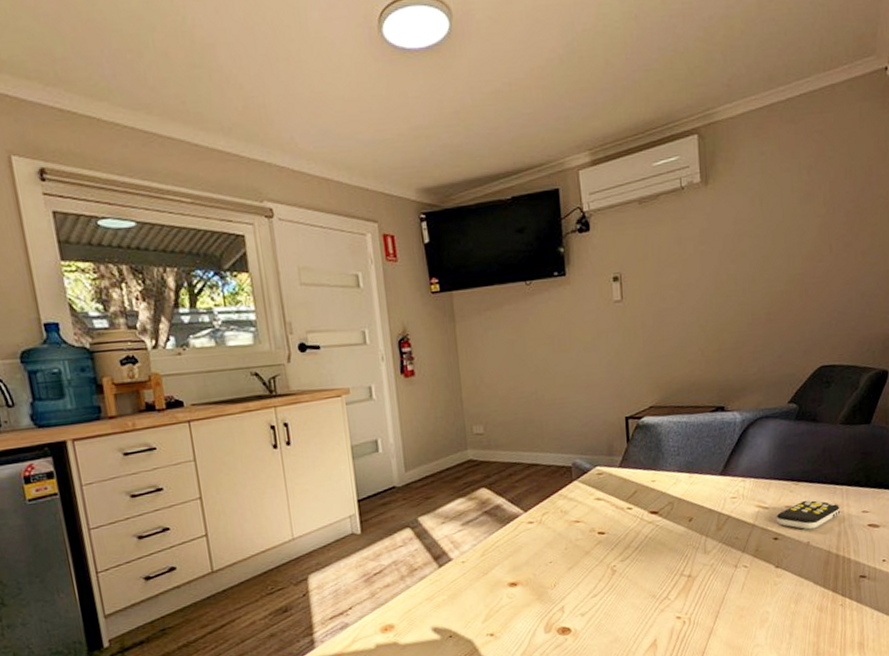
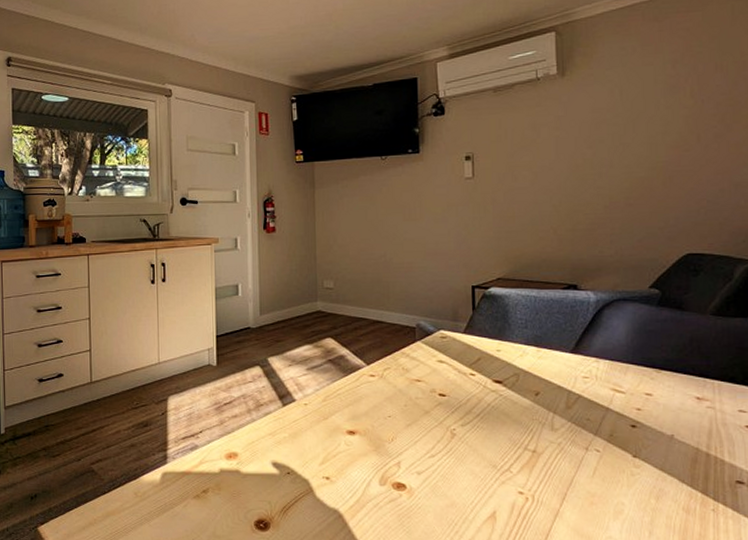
remote control: present [777,499,840,530] -> none [635,390,710,422]

